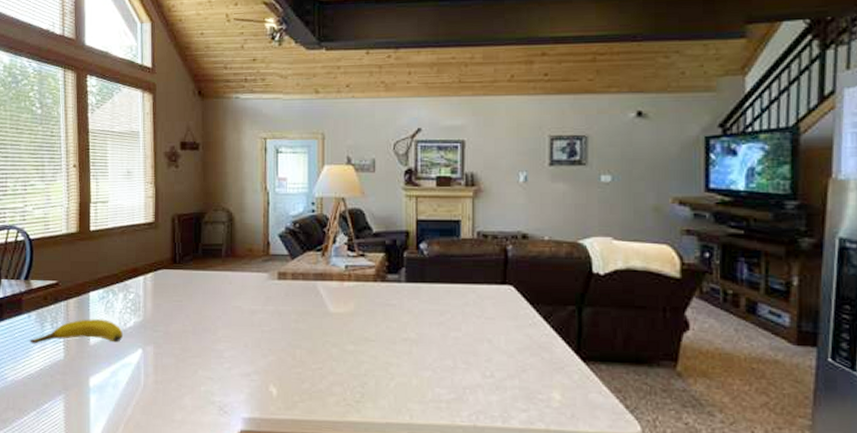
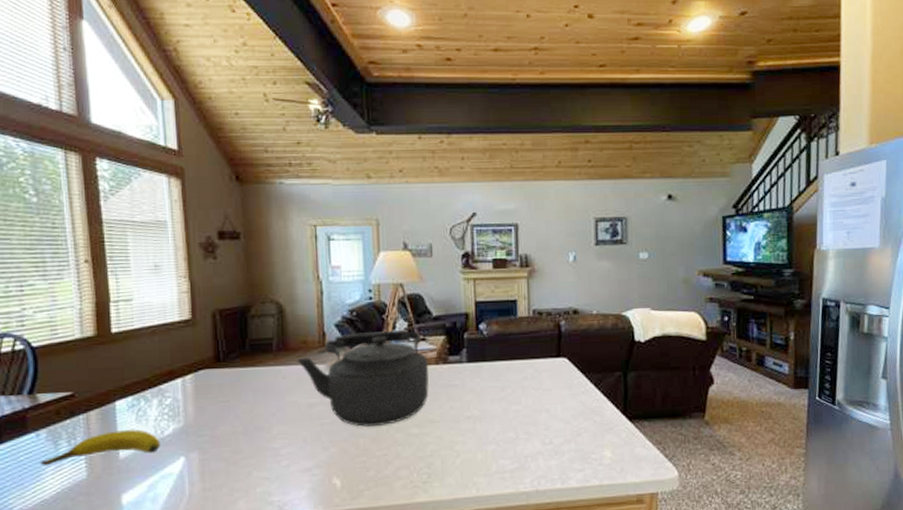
kettle: none [242,243,366,339] -> present [296,329,429,427]

